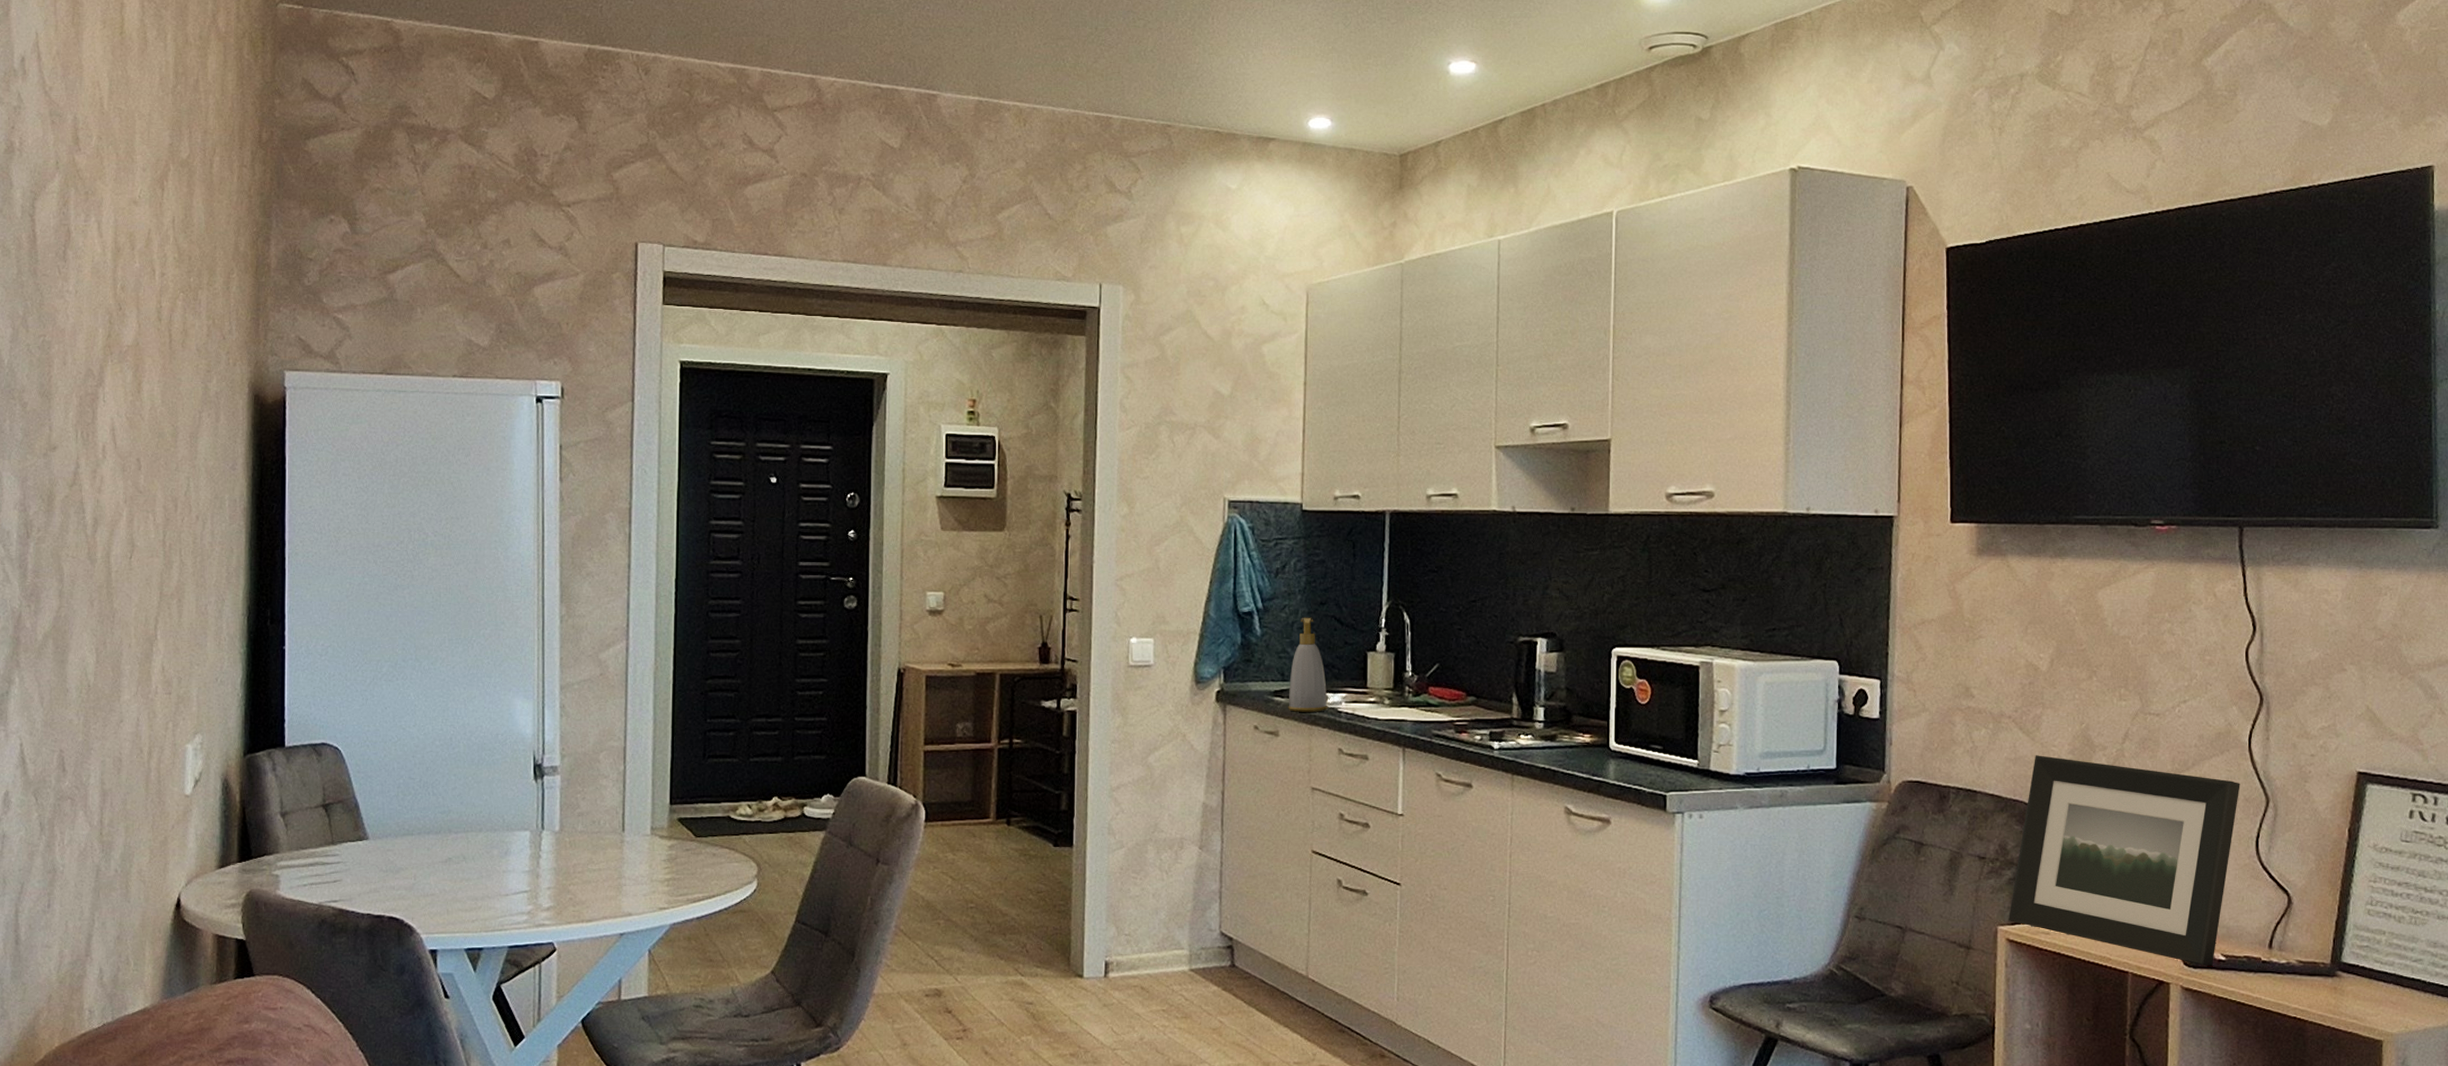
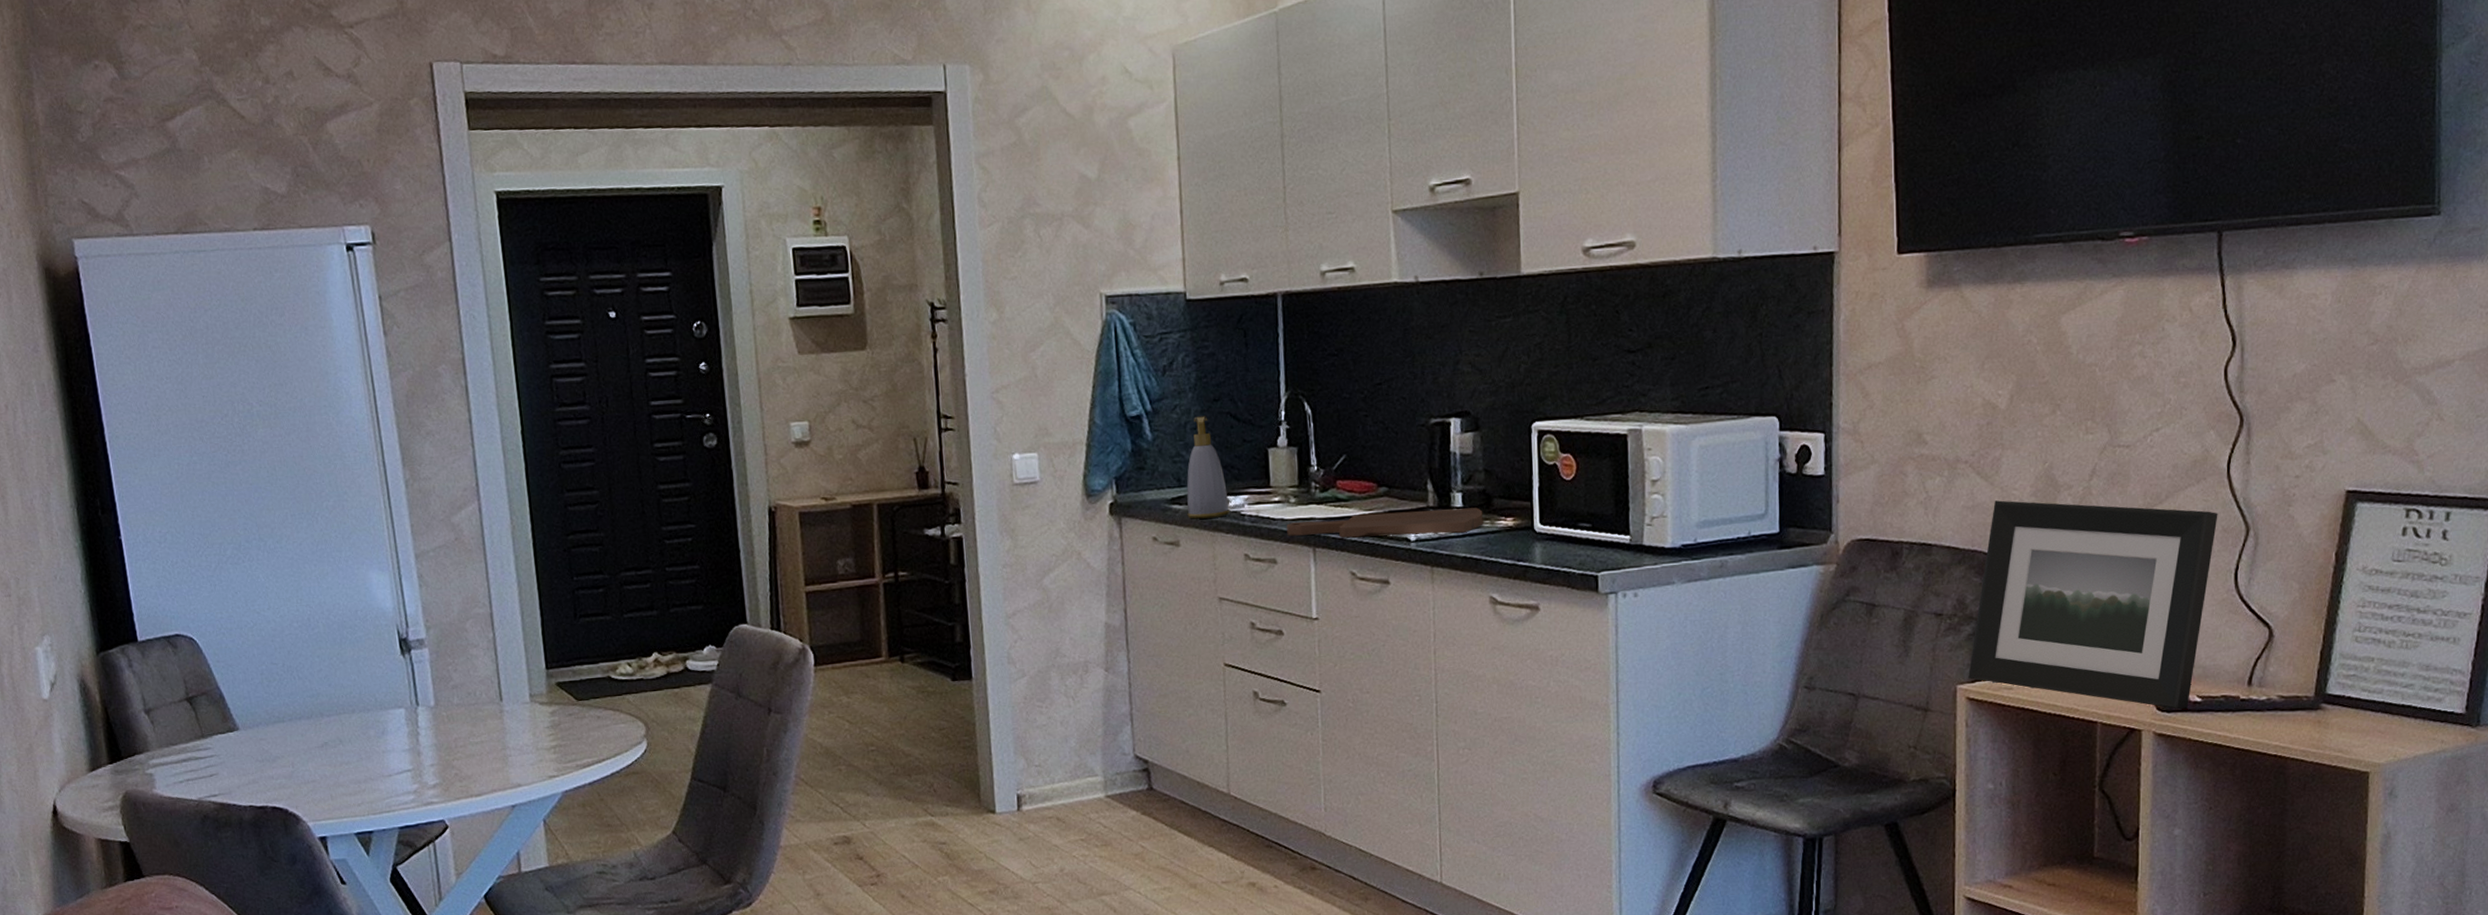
cutting board: none [1380,720,1563,745] -> present [1286,507,1483,538]

